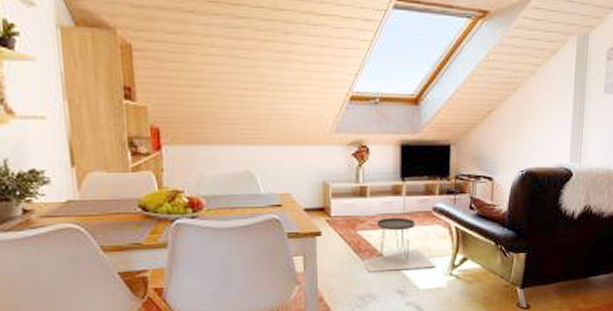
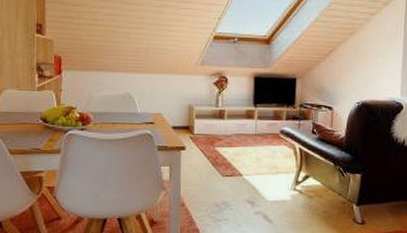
side table: present [362,217,436,272] -> none [219,137,282,183]

